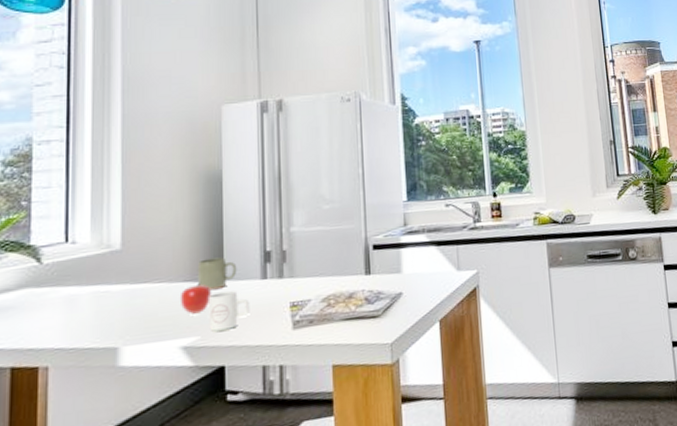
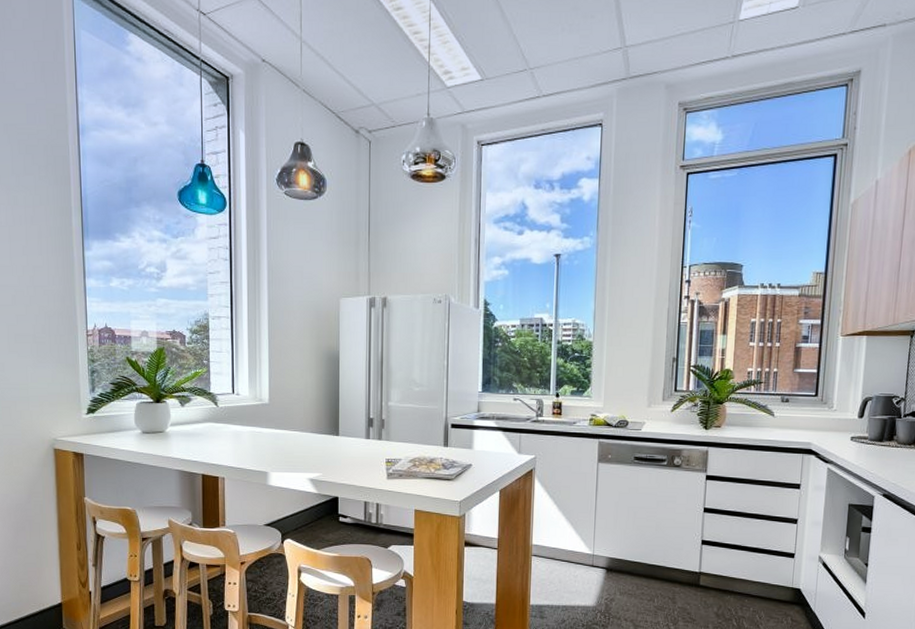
fruit: present [179,282,212,314] -> none [308,434,331,457]
mug: present [197,257,237,291] -> none [320,418,349,442]
mug: present [207,291,250,332] -> none [327,444,357,472]

